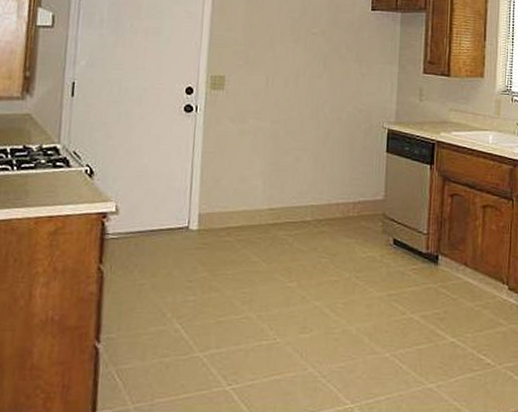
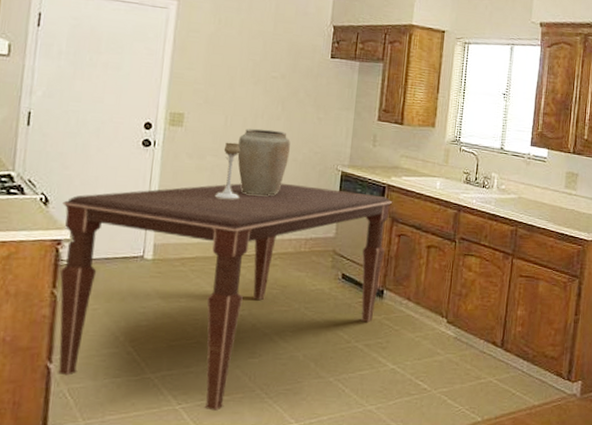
dining table: none [105,144,442,391] -> present [57,183,392,411]
candle holder: none [258,103,284,163] -> present [214,142,241,199]
vase: none [280,88,334,159] -> present [237,128,291,196]

